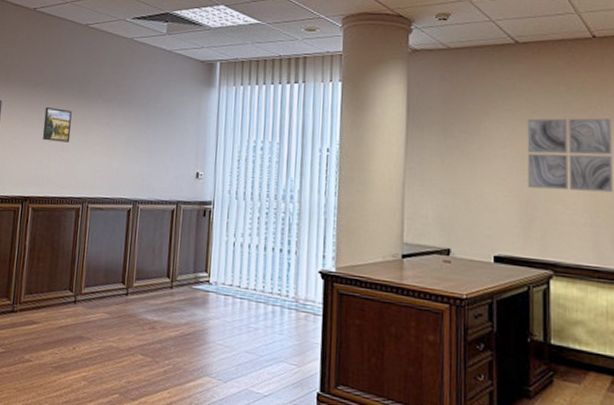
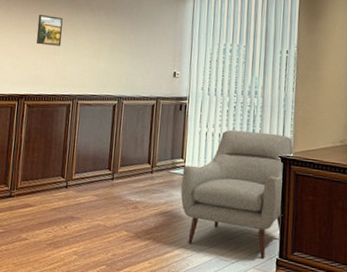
chair: none [204,239,337,393] -> present [180,129,294,259]

